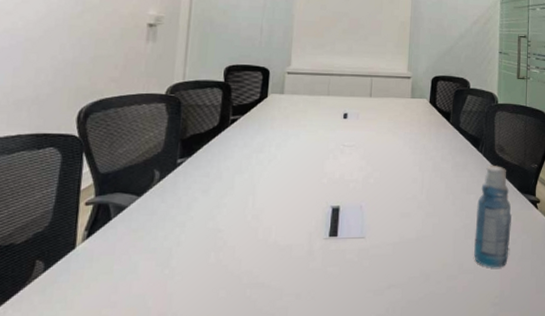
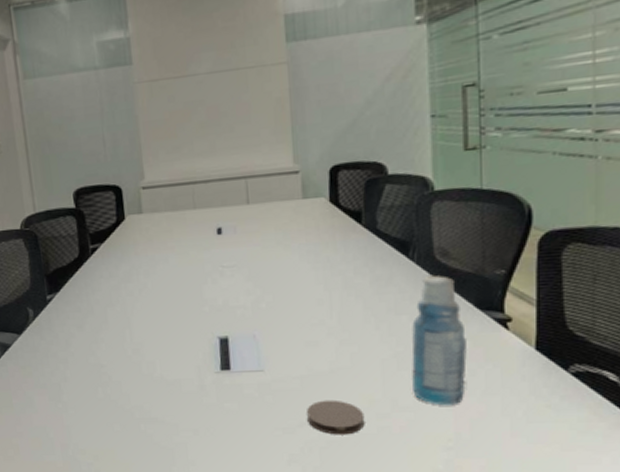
coaster: none [393,264,438,295] -> present [306,399,365,435]

